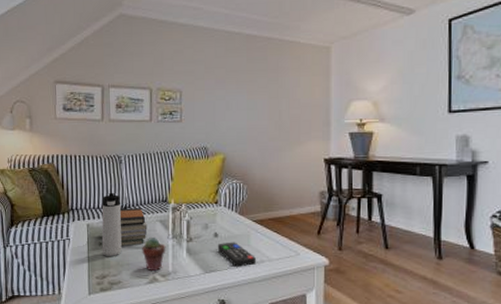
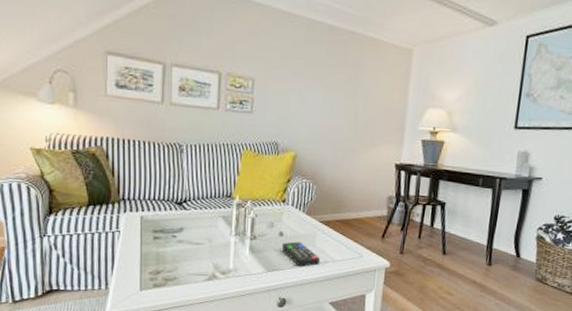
thermos bottle: present [101,192,122,256] -> none [156,183,180,252]
book stack: present [119,207,147,246] -> none [178,201,209,241]
potted succulent: present [142,238,166,272] -> none [201,234,228,269]

